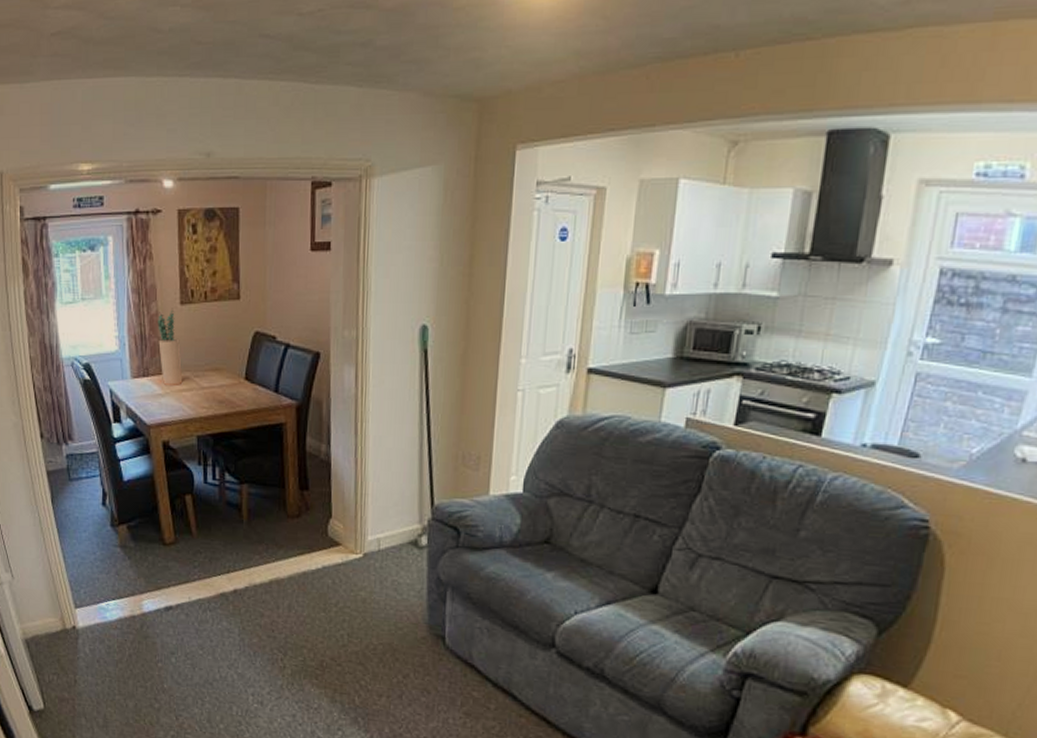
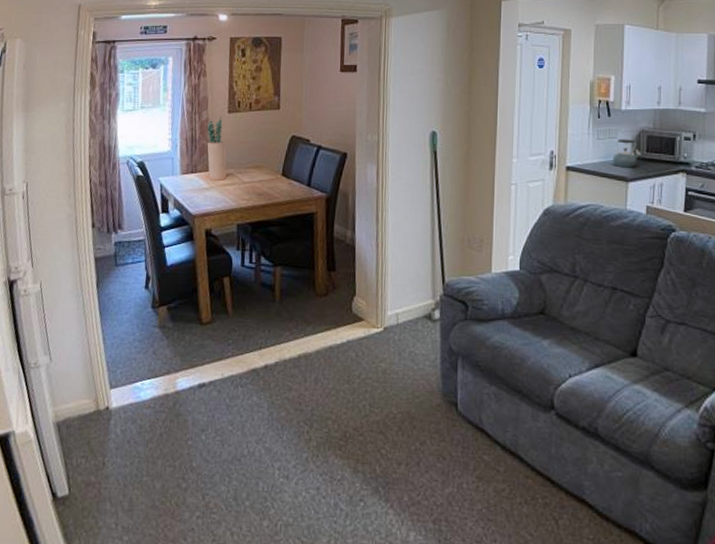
kettle: none [647,333,687,370] -> present [612,139,642,168]

